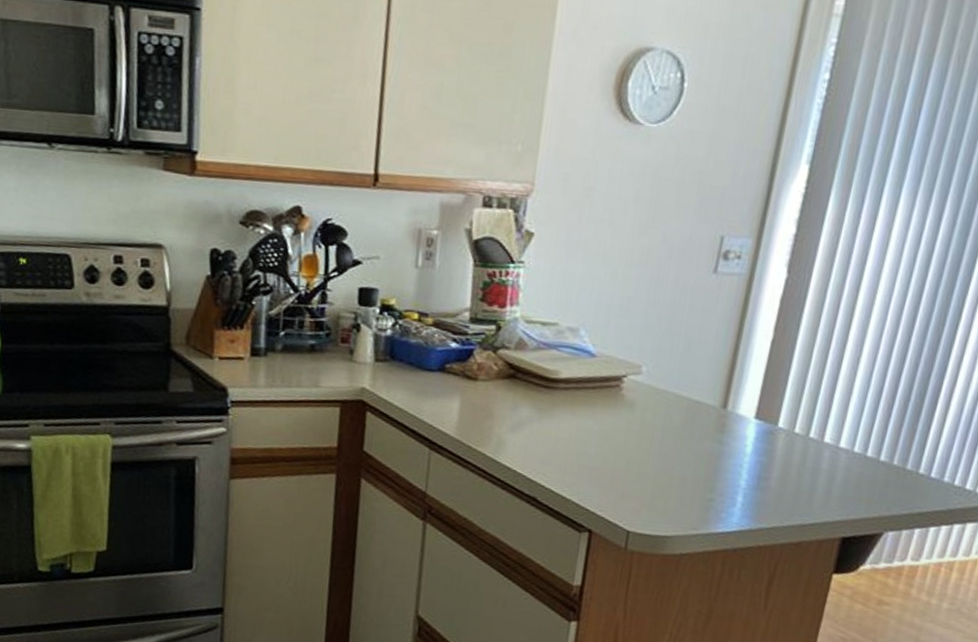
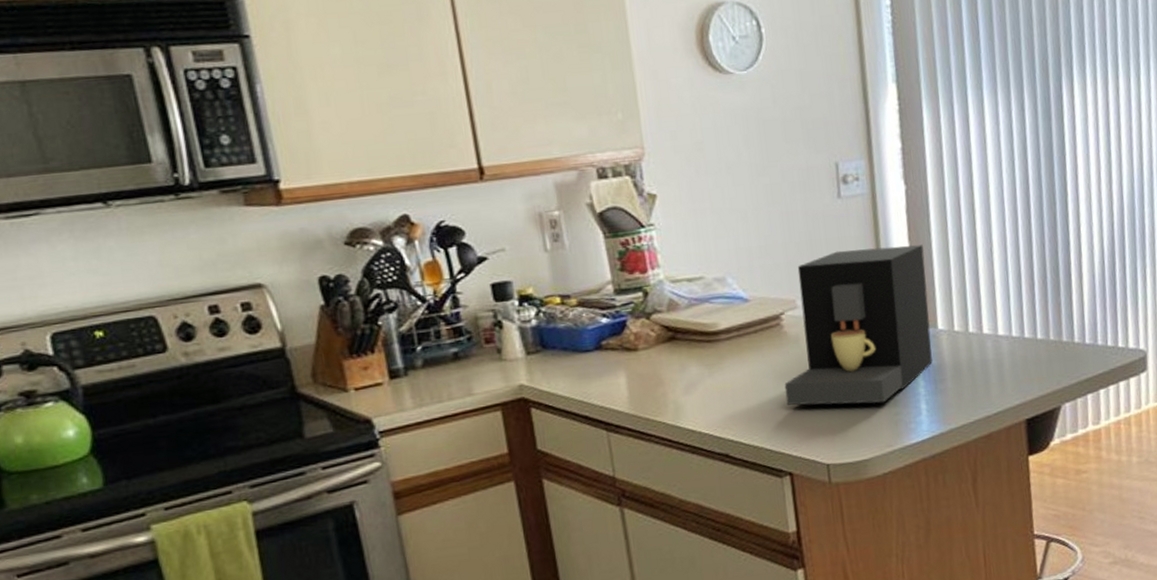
coffee maker: none [604,326,788,486] -> present [784,245,933,406]

